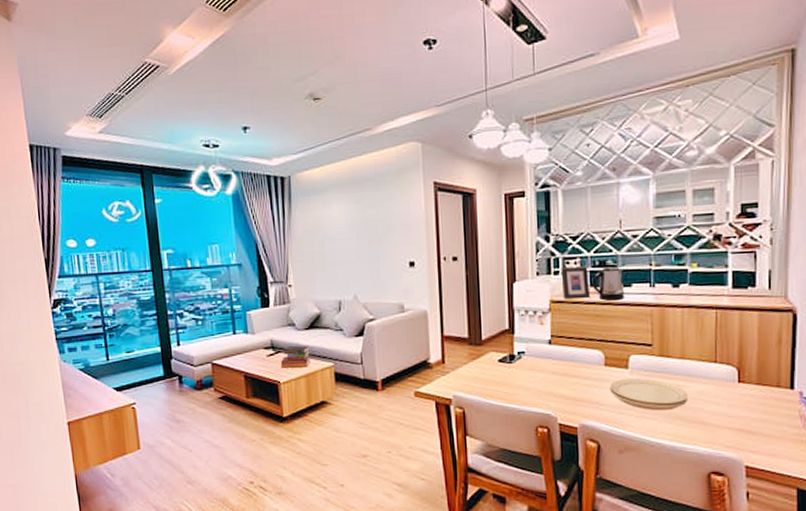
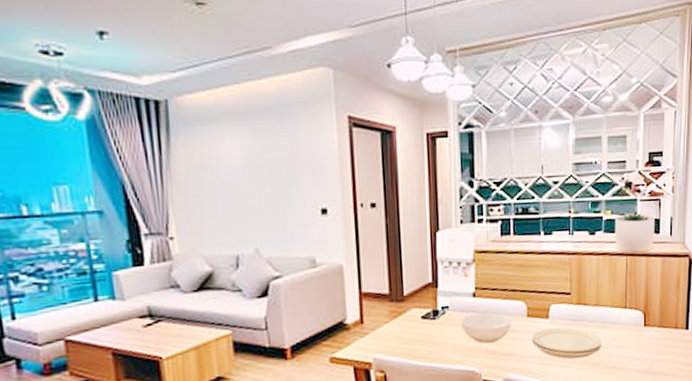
books: present [280,346,310,368] -> none [161,311,202,341]
bowl: none [536,359,589,389] -> present [461,312,512,344]
picture frame: present [561,267,591,299] -> none [485,214,514,248]
kettle: present [592,266,624,301] -> none [515,214,545,250]
planter: none [701,266,749,307] -> present [614,213,655,253]

